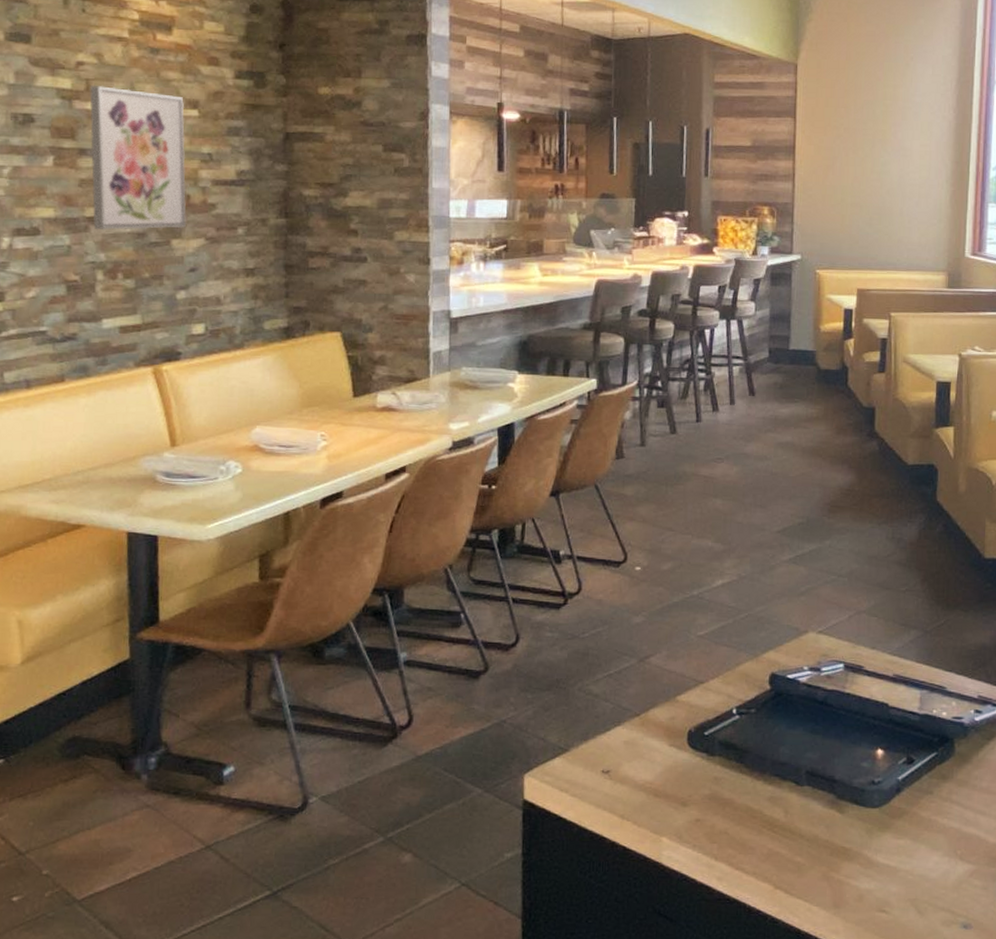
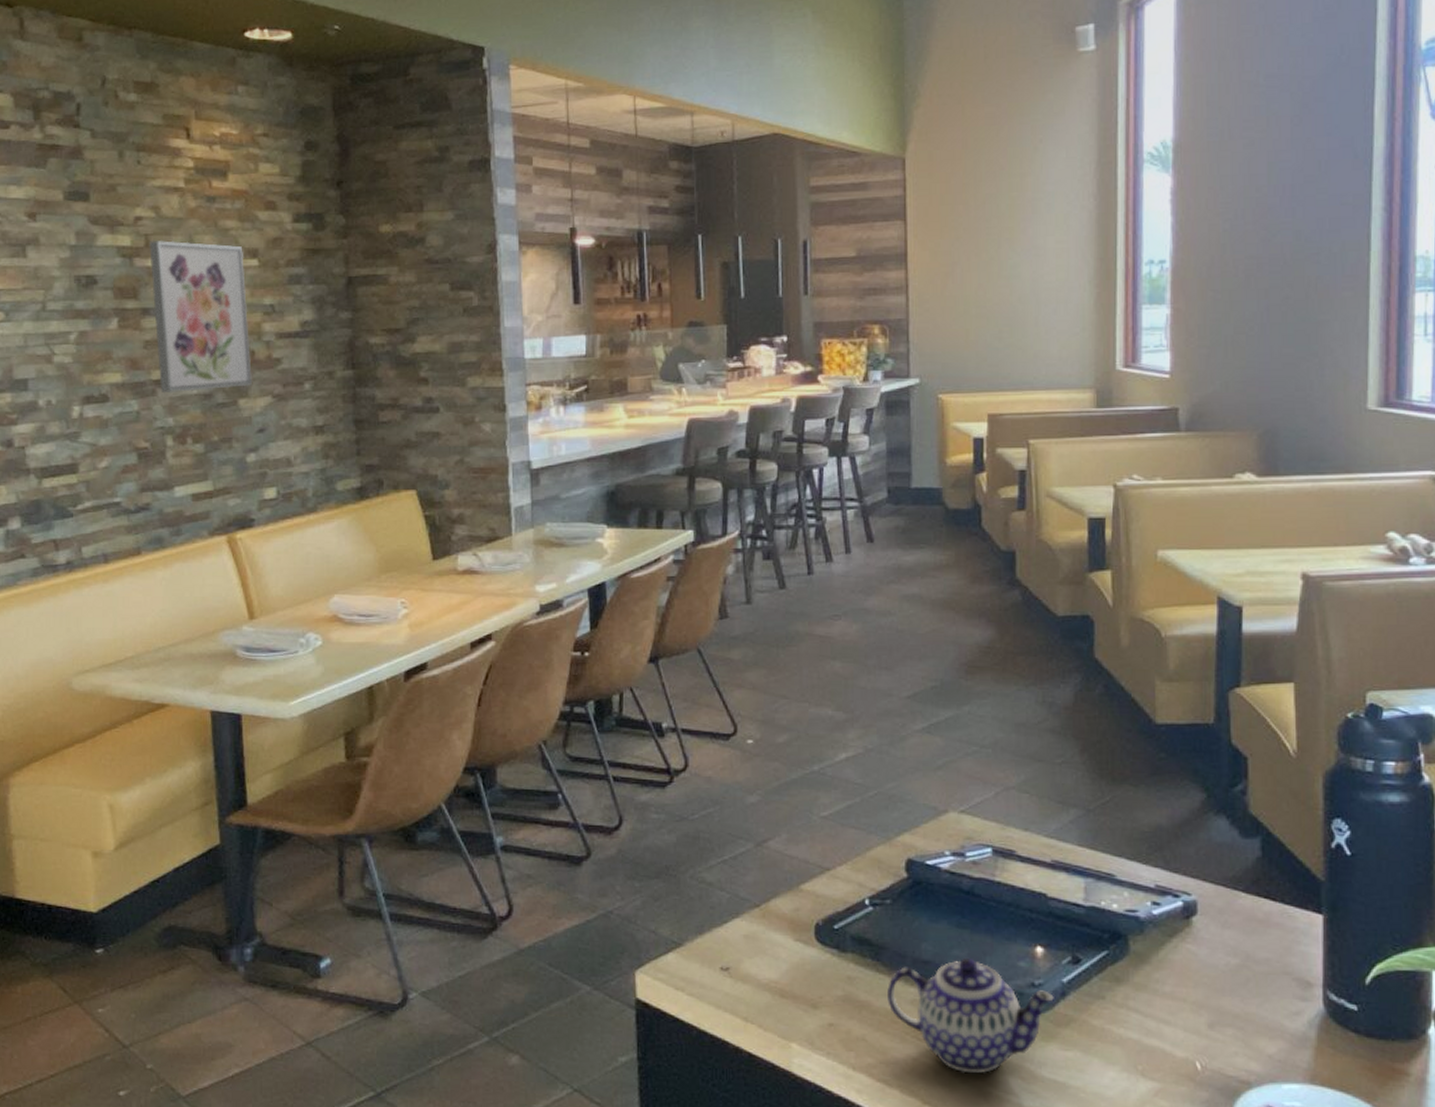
teapot: none [748,759,890,861] -> present [887,957,1054,1074]

